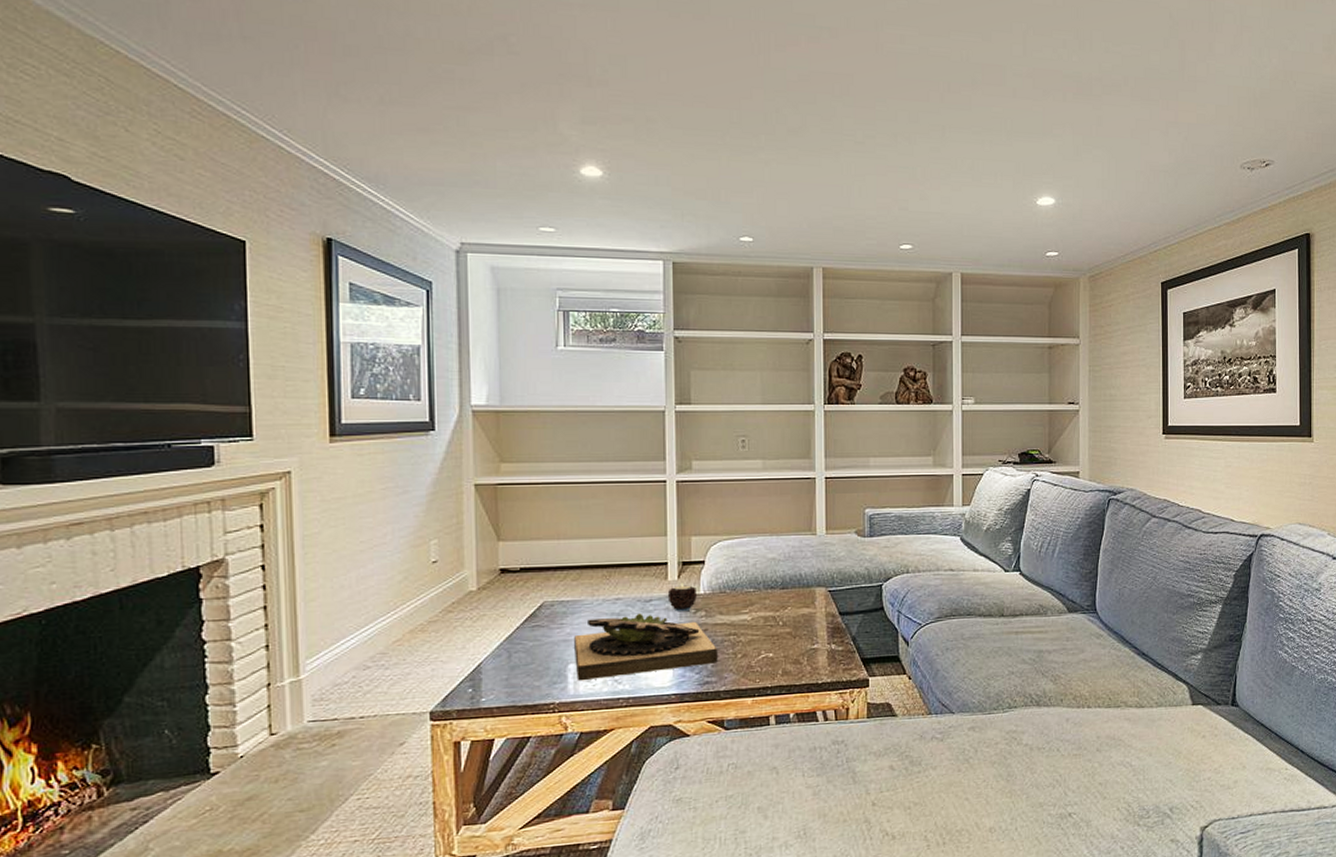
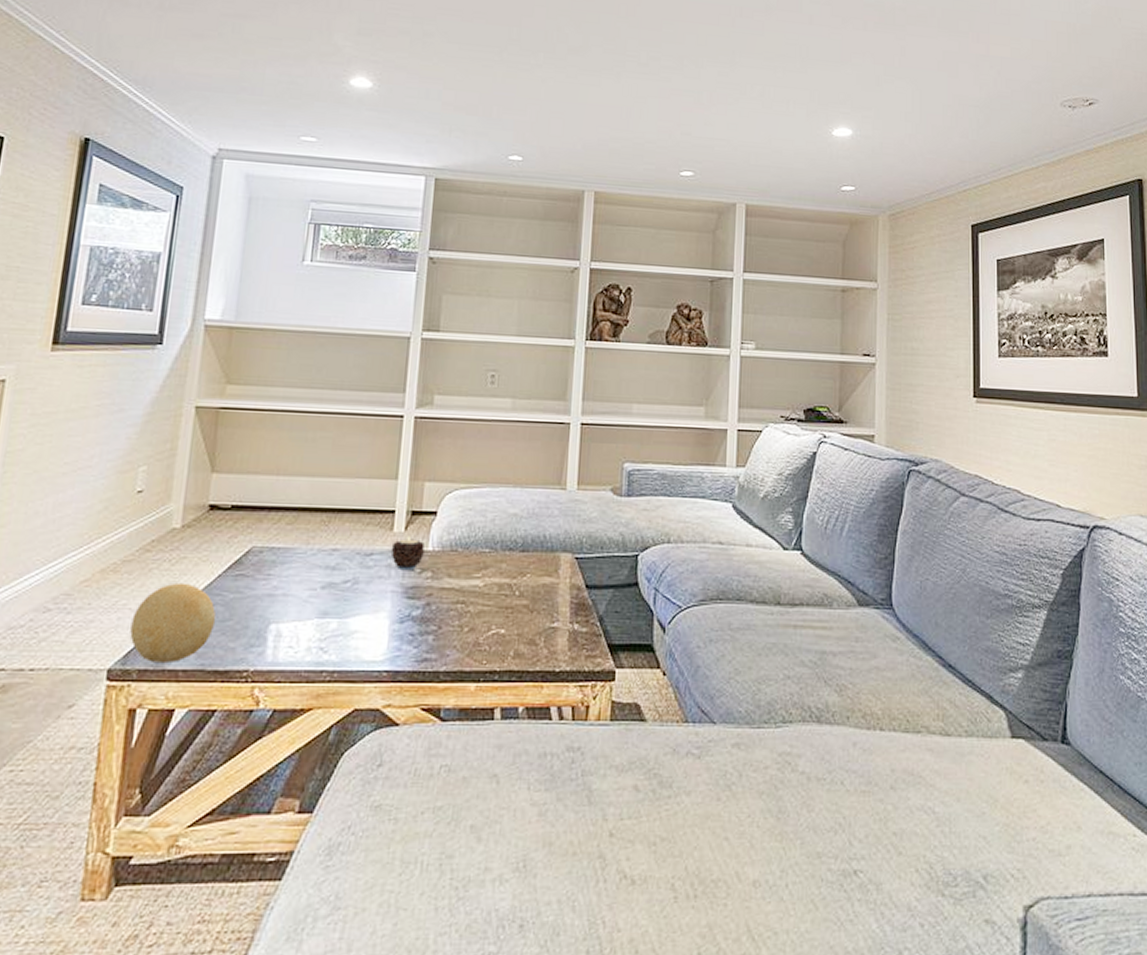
decorative ball: none [445,636,520,703] -> present [130,582,216,662]
succulent planter: present [574,613,718,681] -> none [277,568,442,646]

